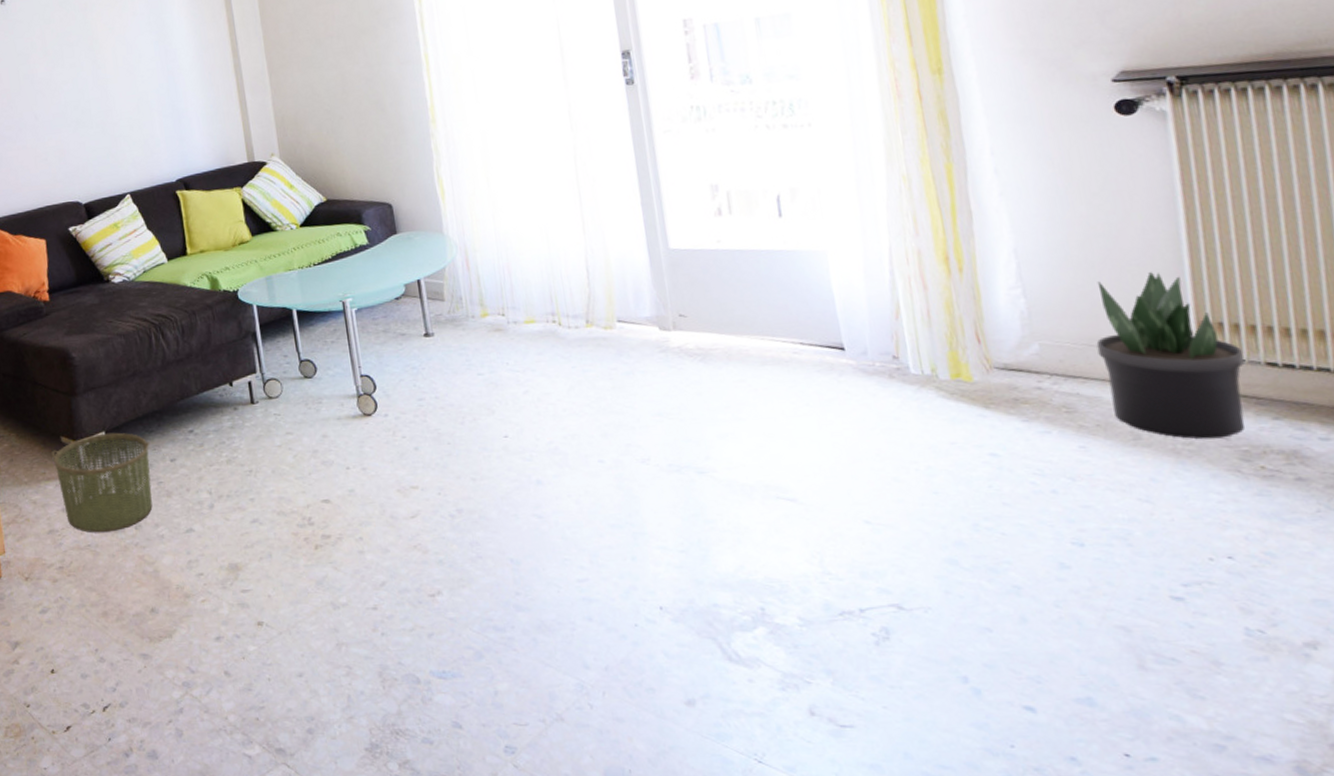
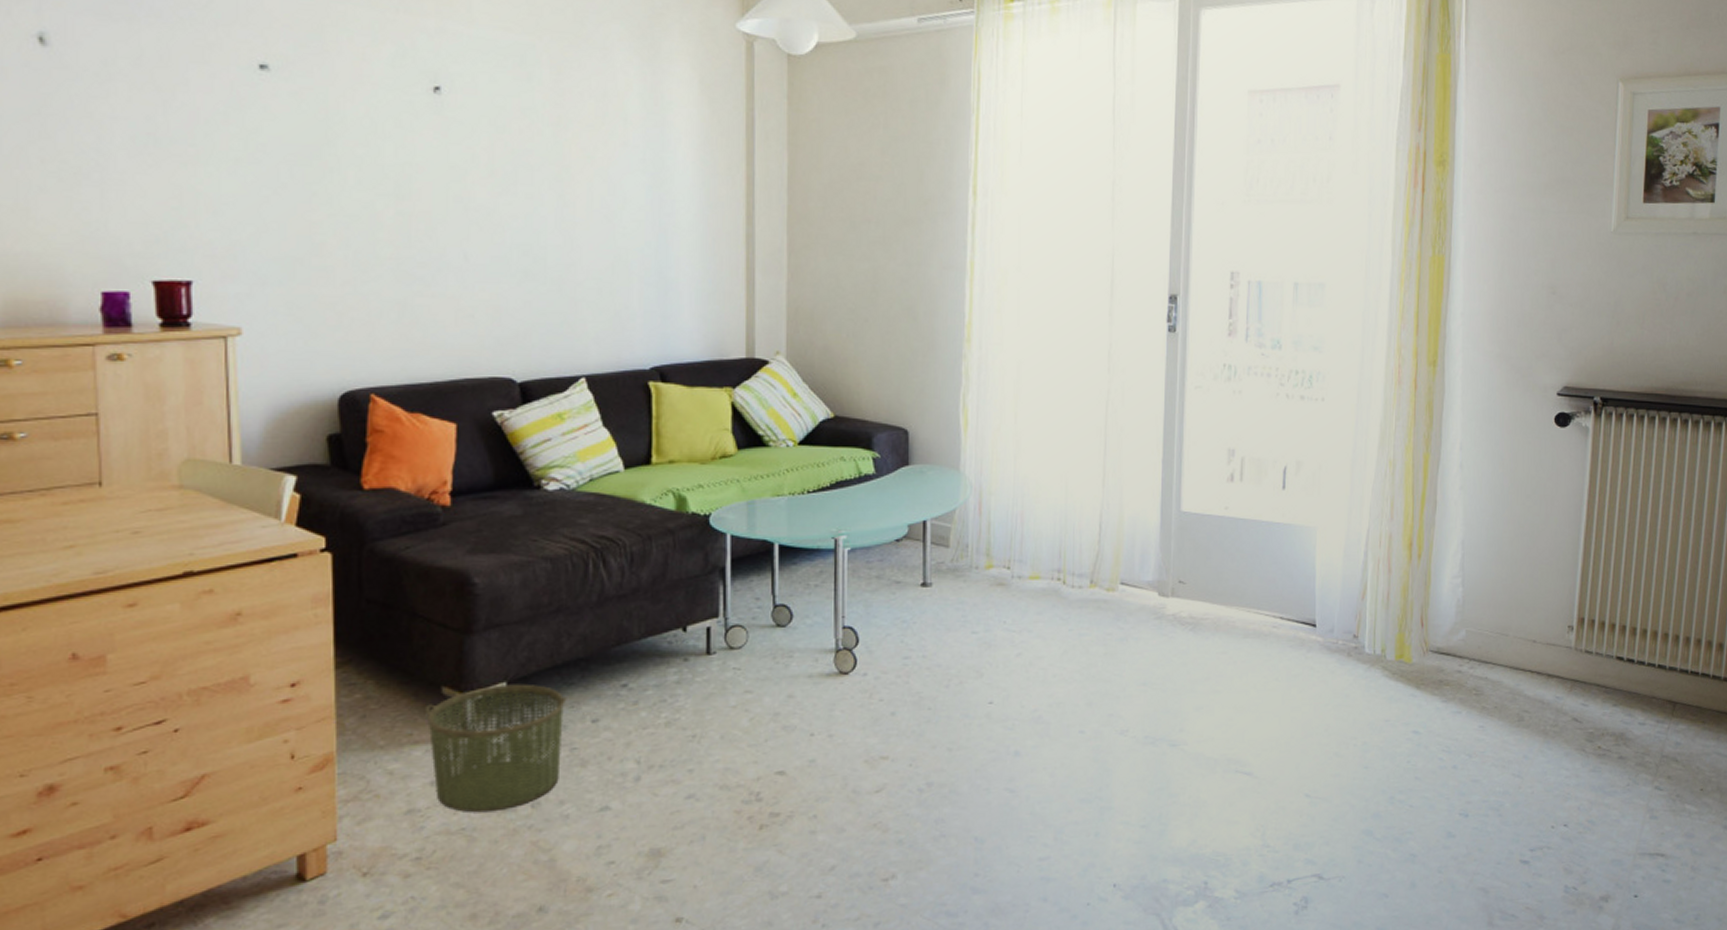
planter: present [1096,272,1245,439] -> none [1506,571,1603,722]

